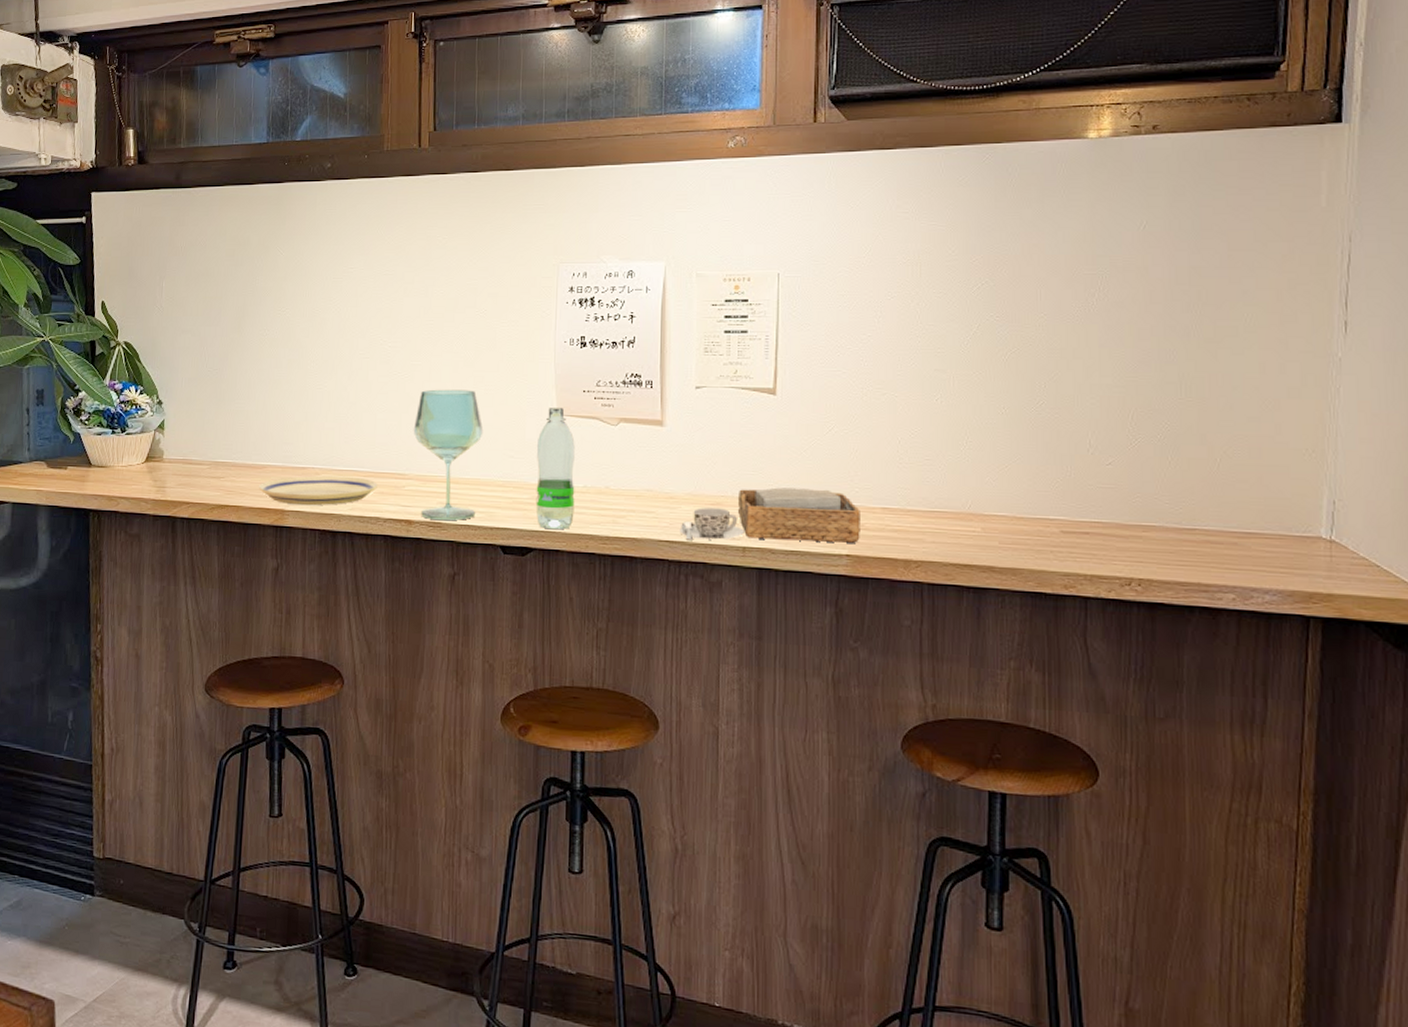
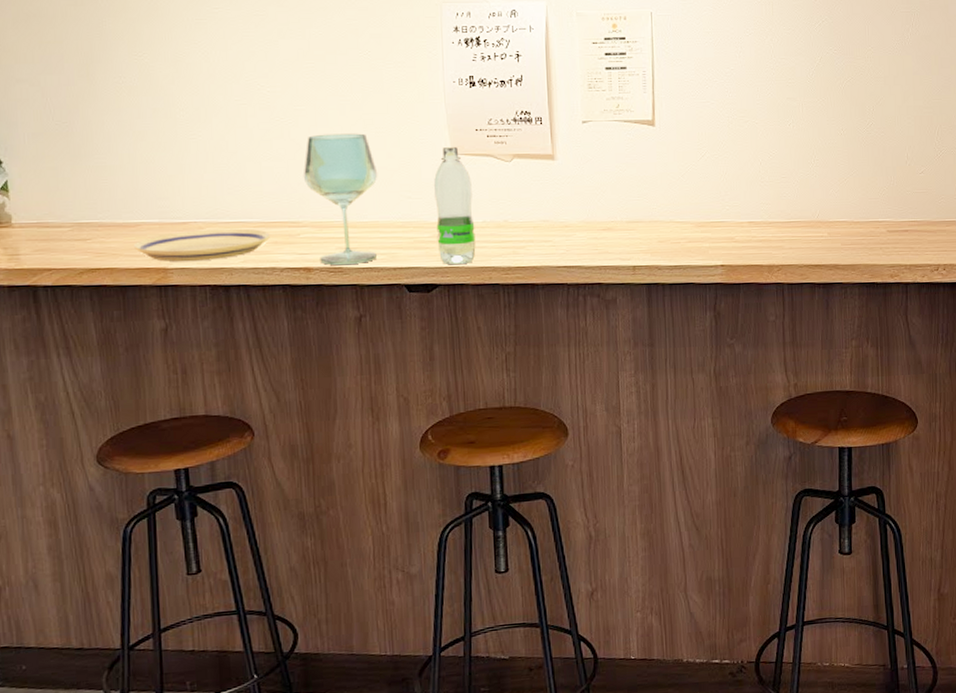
teacup: present [679,507,744,540] -> none [576,233,633,264]
napkin holder: present [738,487,860,543] -> none [627,209,732,258]

